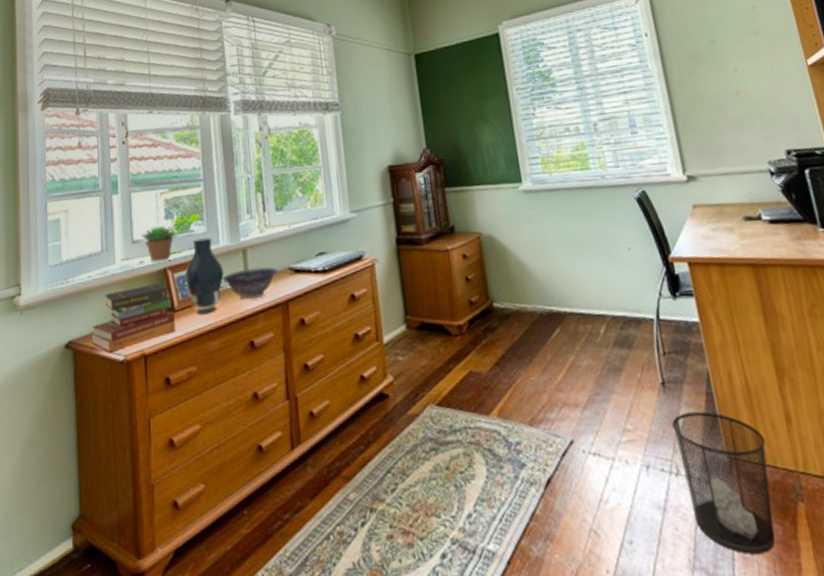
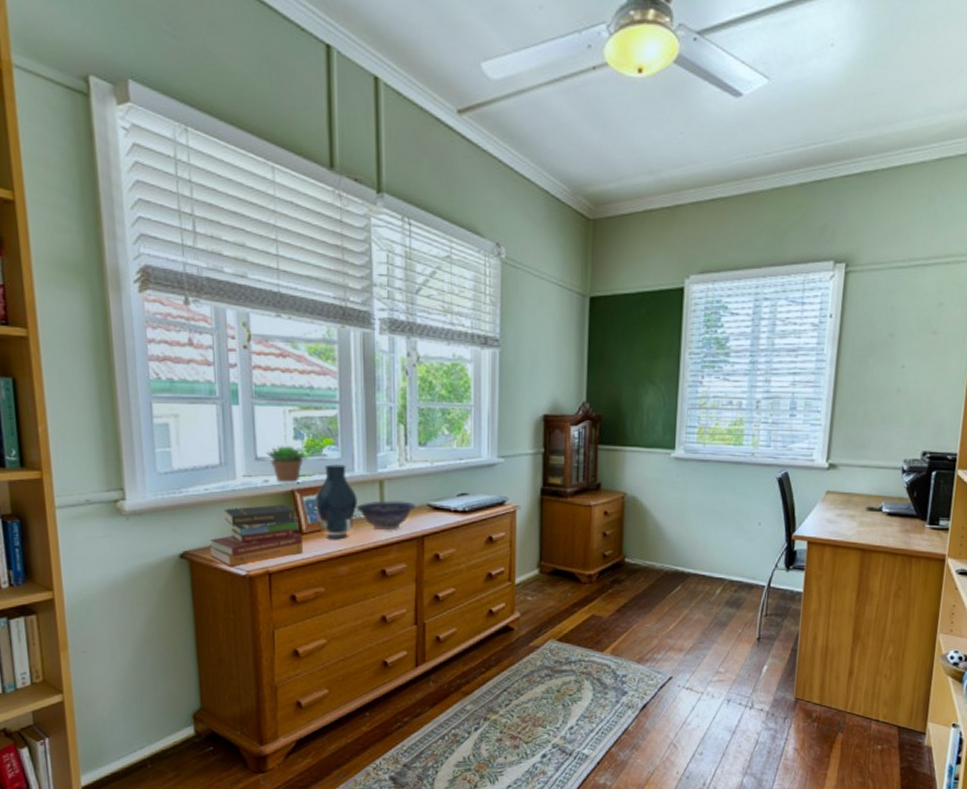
waste bin: present [672,411,776,554] -> none [756,663,828,766]

